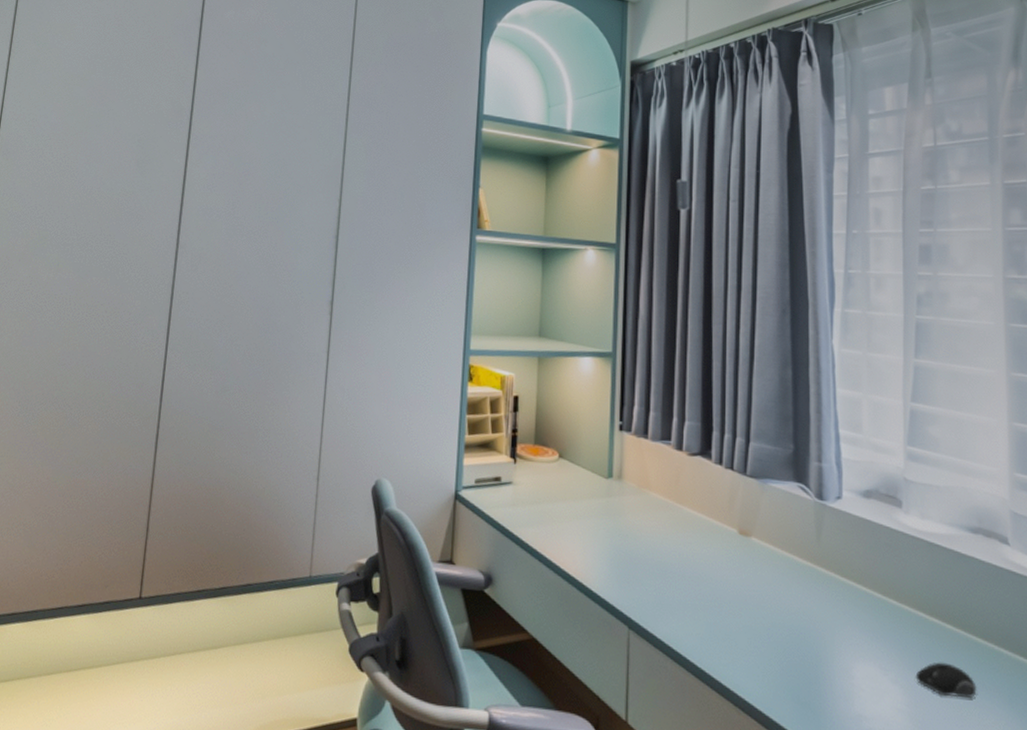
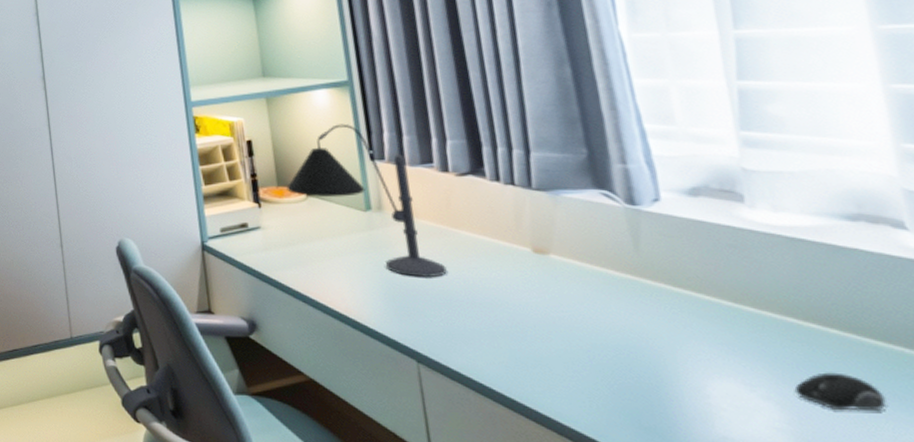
desk lamp: none [542,392,667,548] -> present [286,123,447,277]

